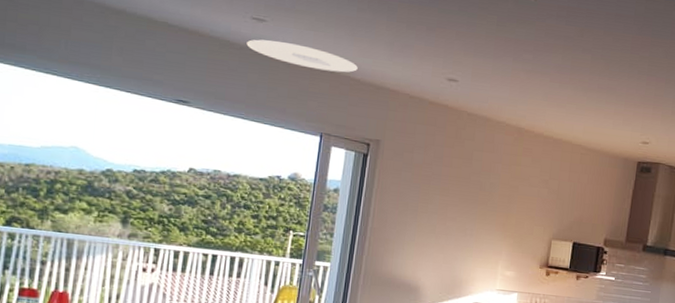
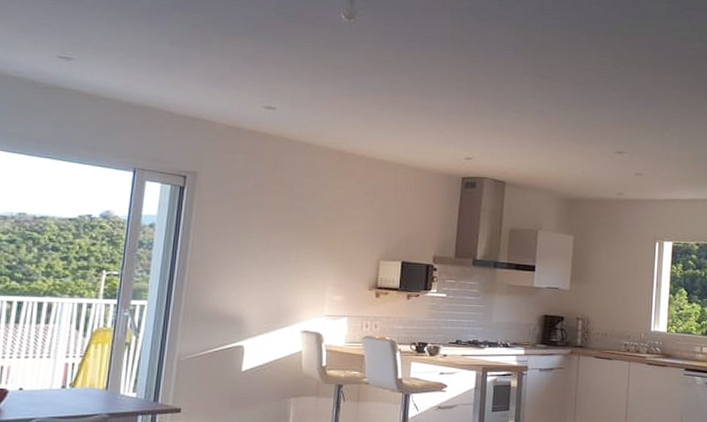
ceiling light: present [246,39,358,73] -> none [53,77,171,107]

